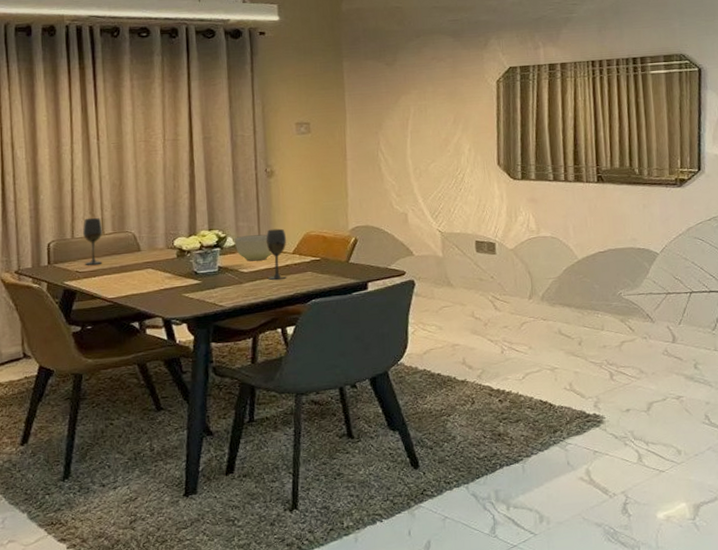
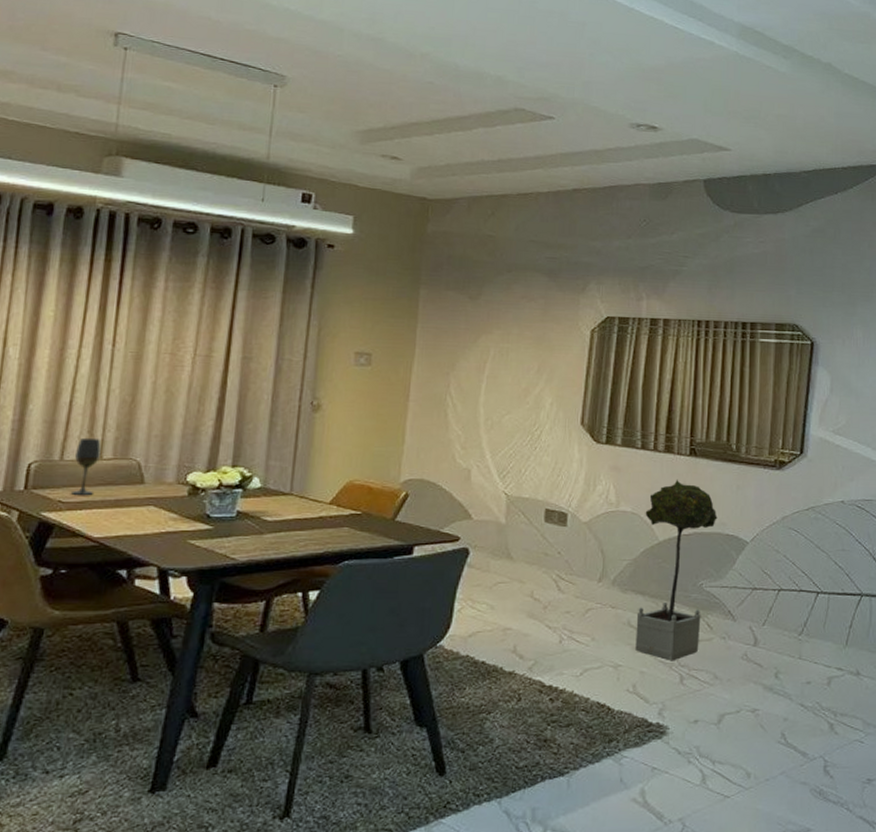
bowl: present [235,234,271,261] -> none [261,477,304,509]
wine glass: present [266,228,287,280] -> none [294,472,325,533]
potted tree: none [563,204,629,361] -> present [635,479,718,661]

